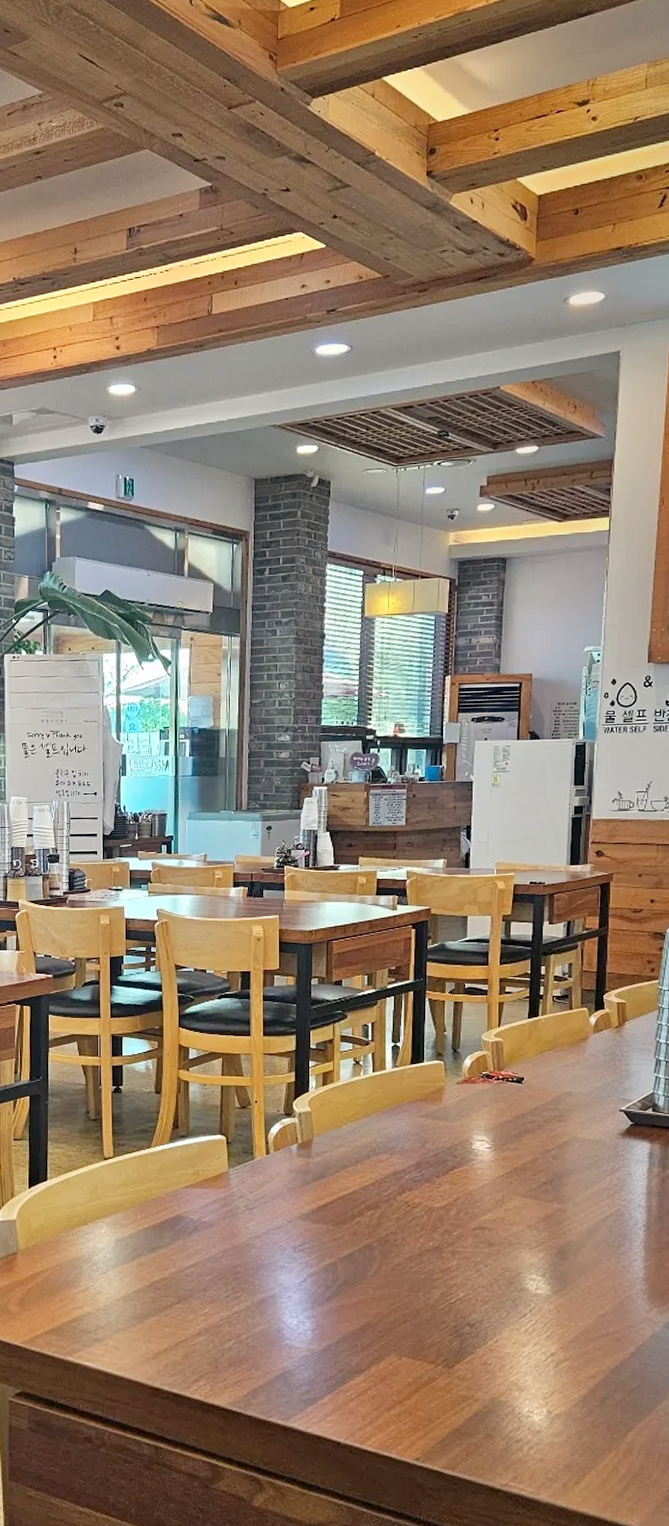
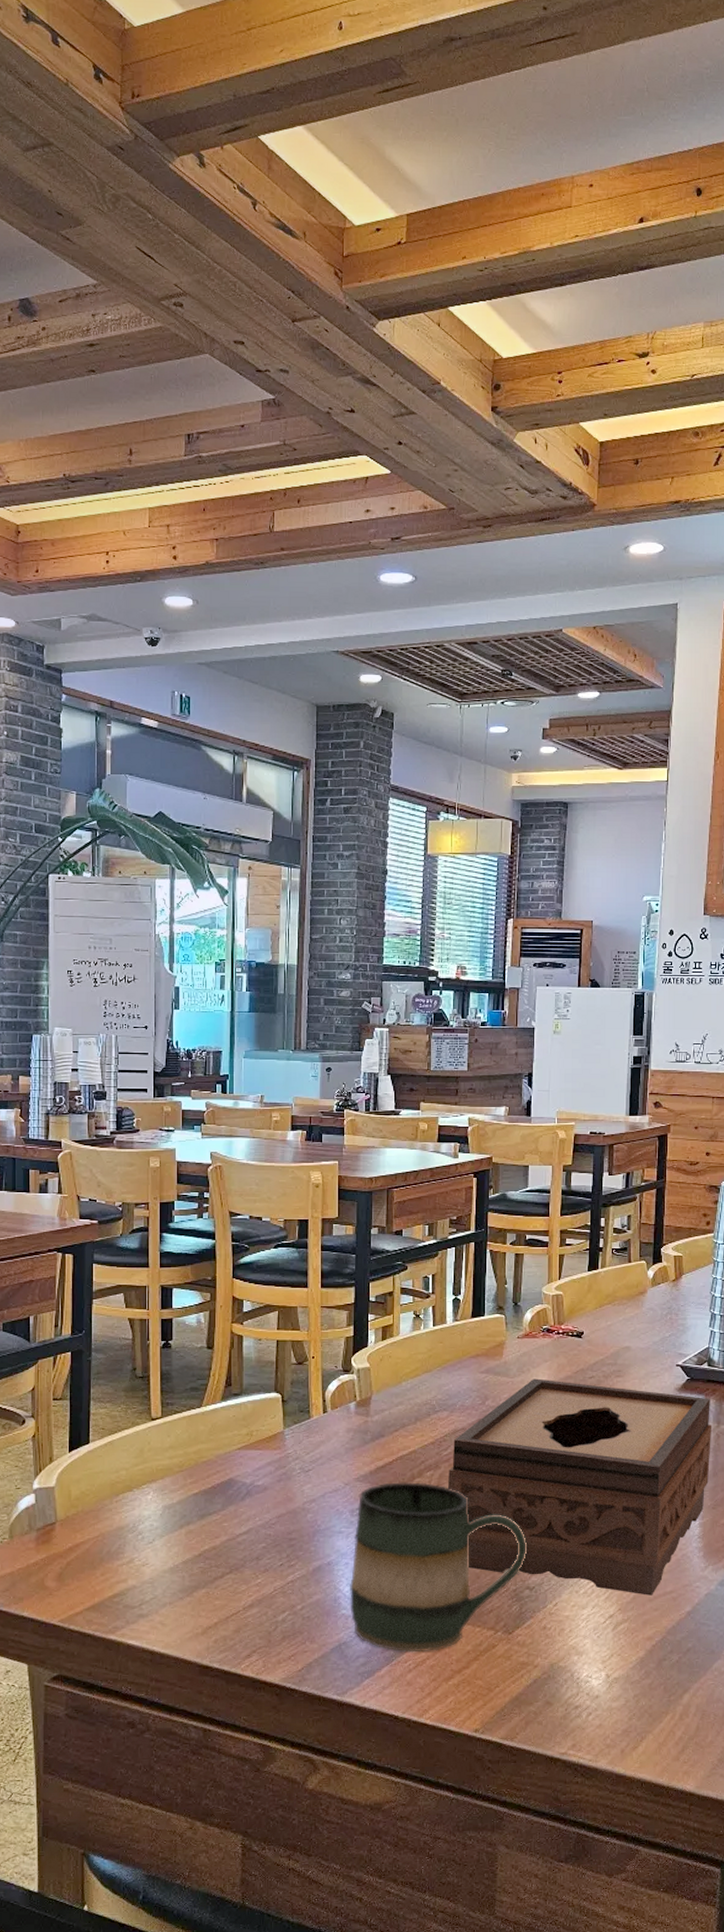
mug: none [293,1221,467,1383] -> present [350,1482,526,1653]
tissue box: none [388,1123,658,1335] -> present [448,1378,713,1596]

